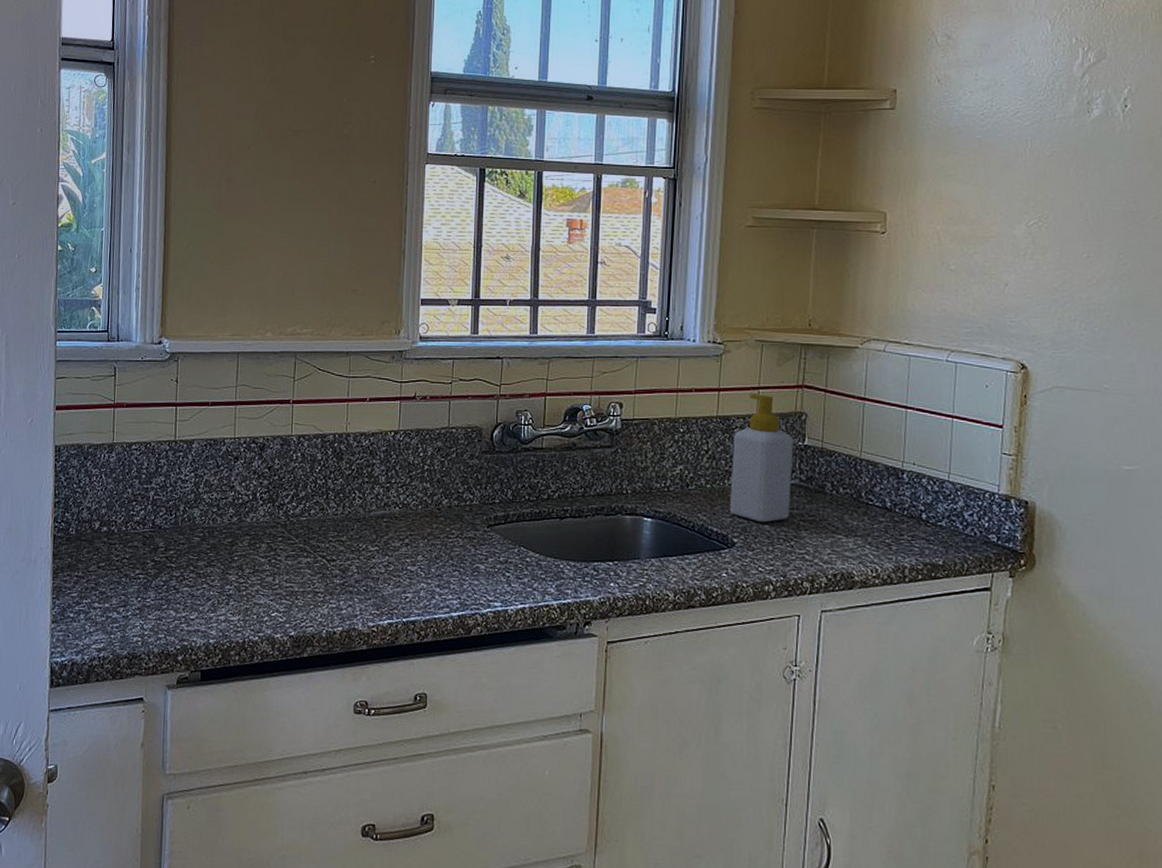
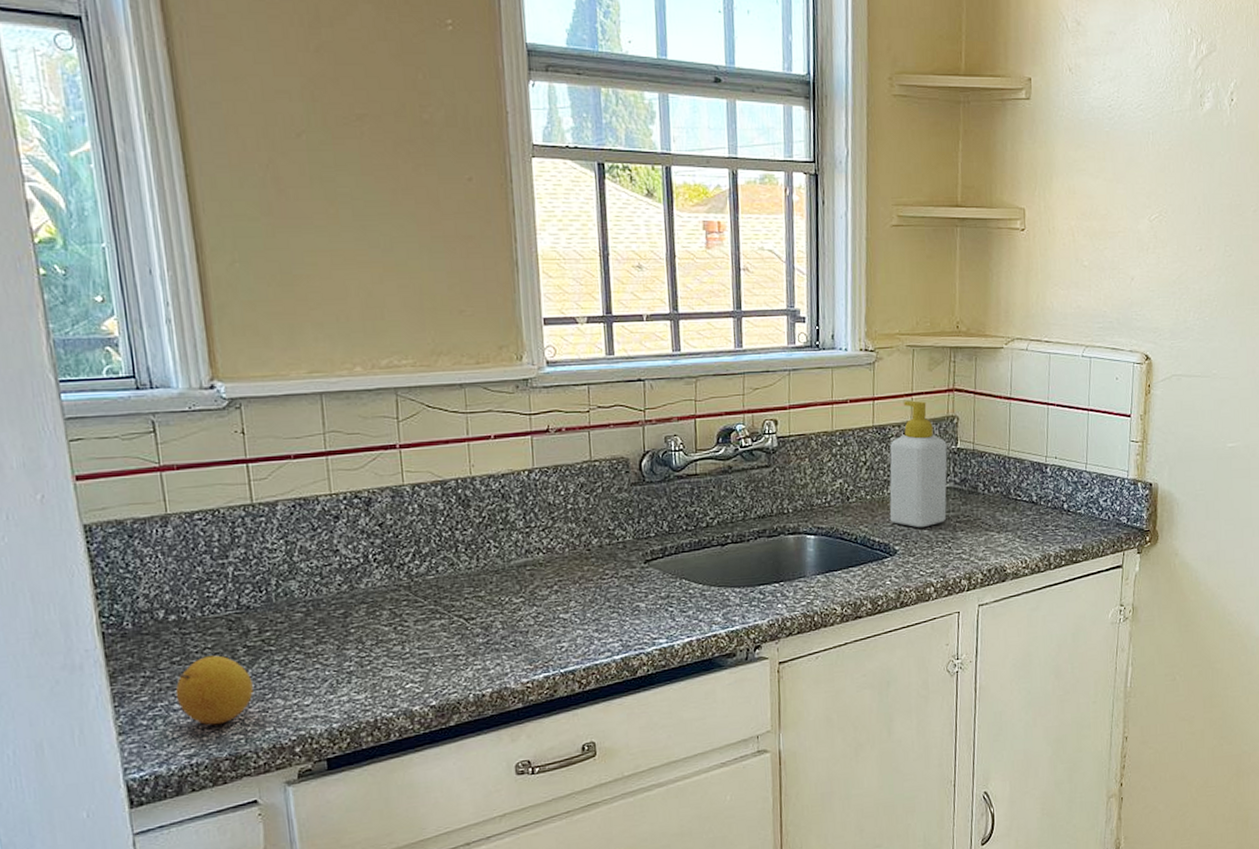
fruit: none [97,565,154,626] -> present [175,655,253,725]

